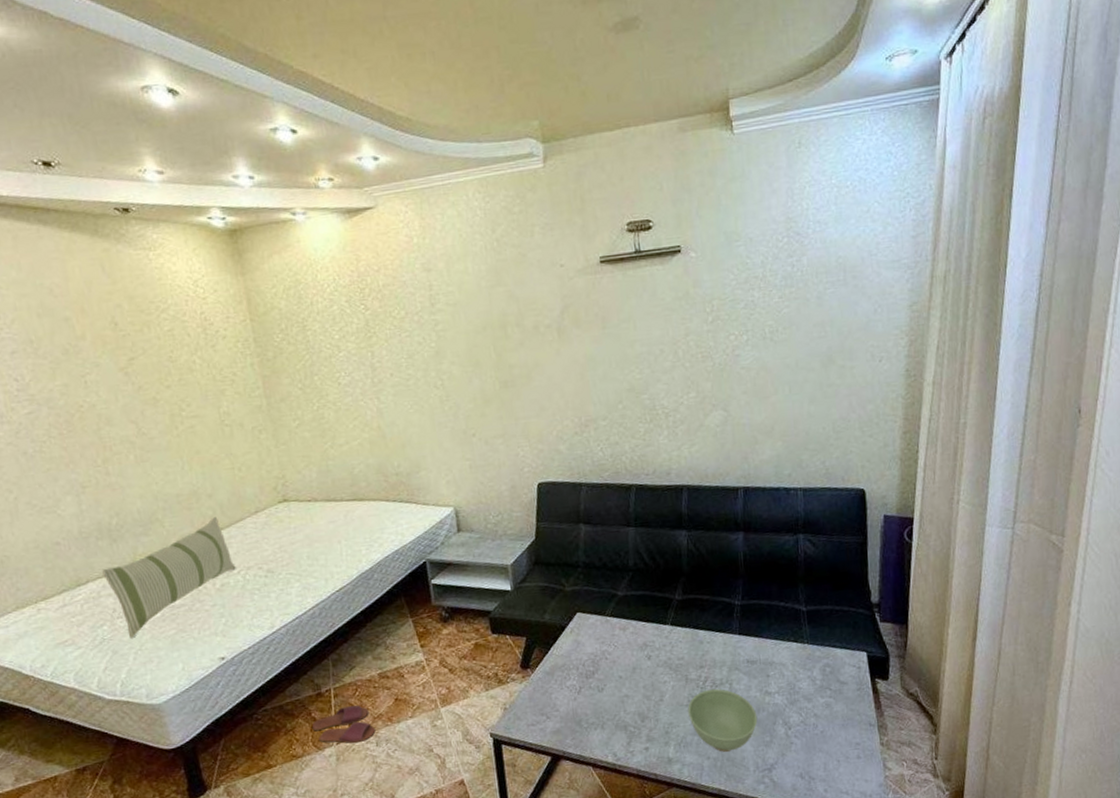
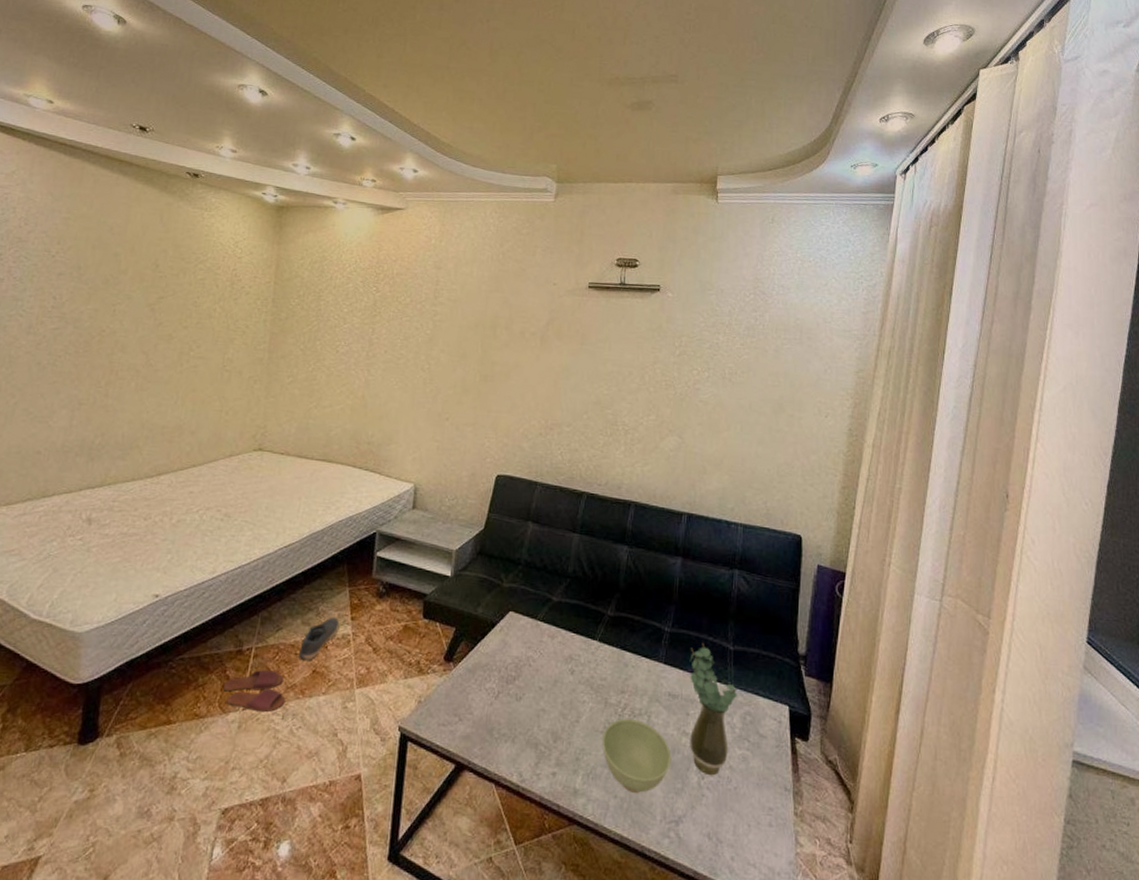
pillow: present [102,517,236,638] -> none [70,453,197,559]
shoe: none [377,647,411,692] -> present [299,617,340,661]
vase: none [763,609,815,726] -> present [689,642,737,776]

